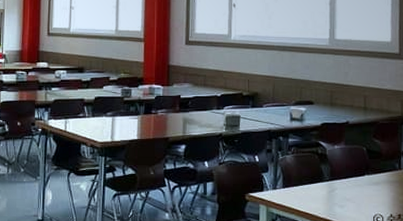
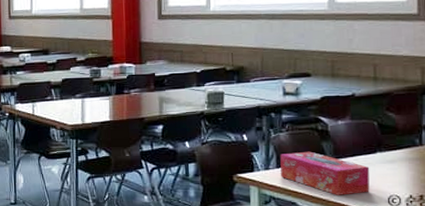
tissue box: none [285,173,360,214] -> present [280,151,370,195]

